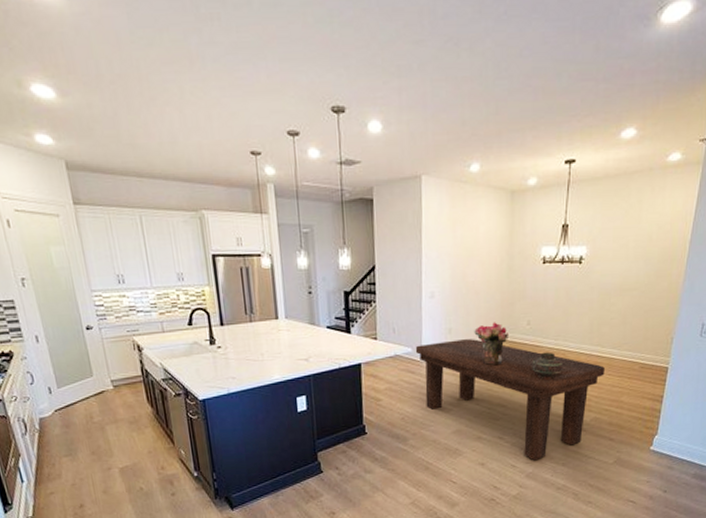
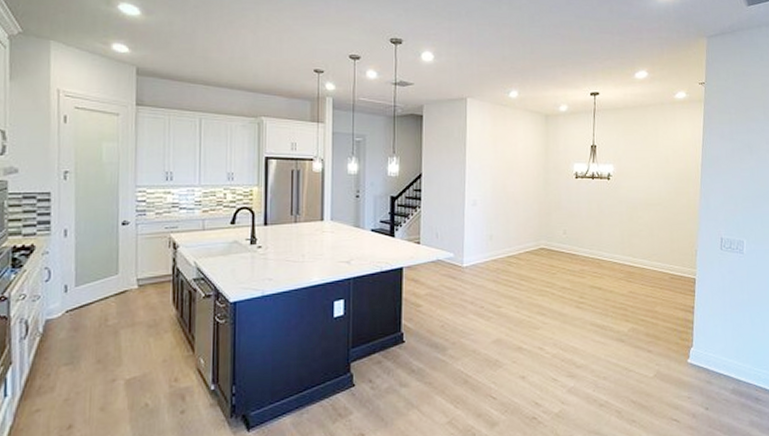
dining table: present [415,339,605,461] -> none [457,246,638,374]
bouquet: present [474,322,510,366] -> none [514,230,547,273]
vessel: present [531,352,564,381] -> none [568,260,599,289]

